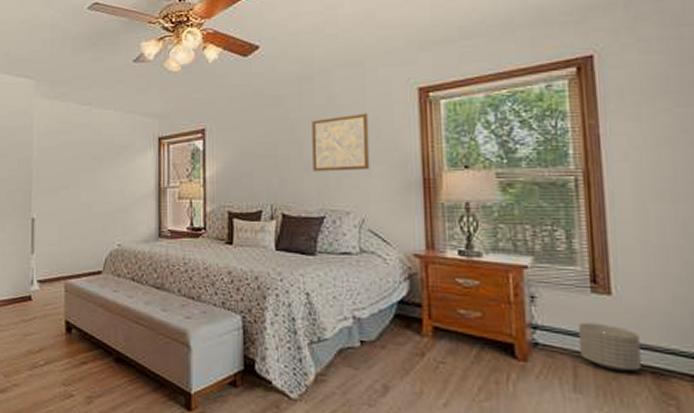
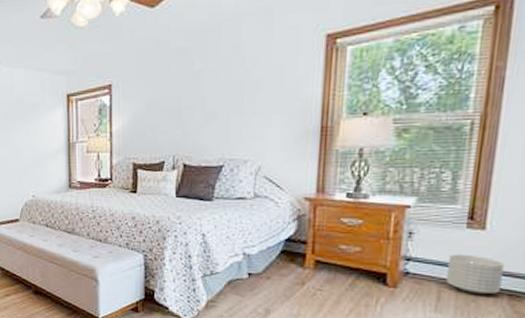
wall art: present [312,113,370,172] -> none [215,63,273,123]

